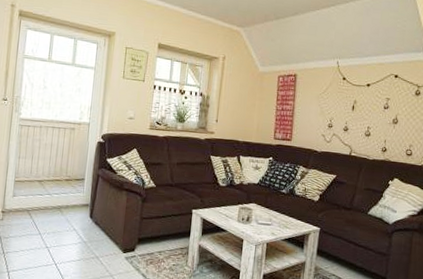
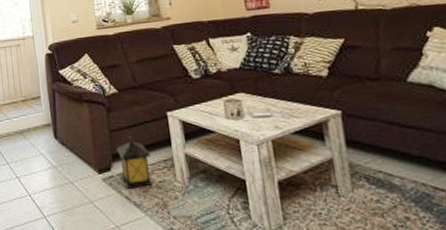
lantern: none [142,225,171,268] -> present [116,136,153,189]

